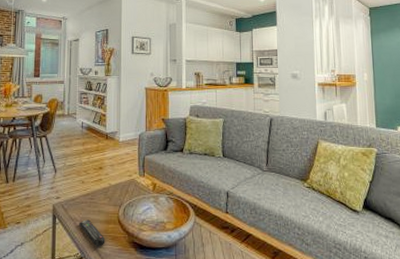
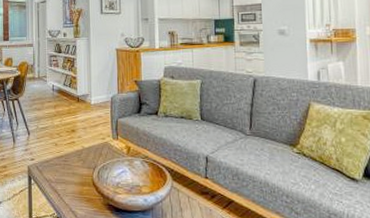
remote control: present [78,219,105,247] -> none [53,181,81,208]

